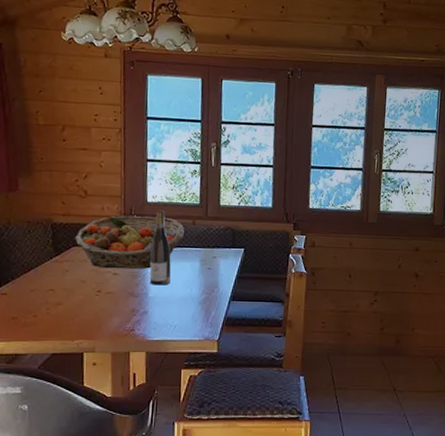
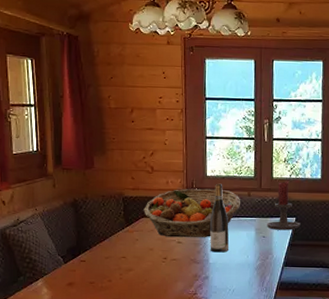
candle holder: none [212,209,250,262] -> present [266,181,301,230]

